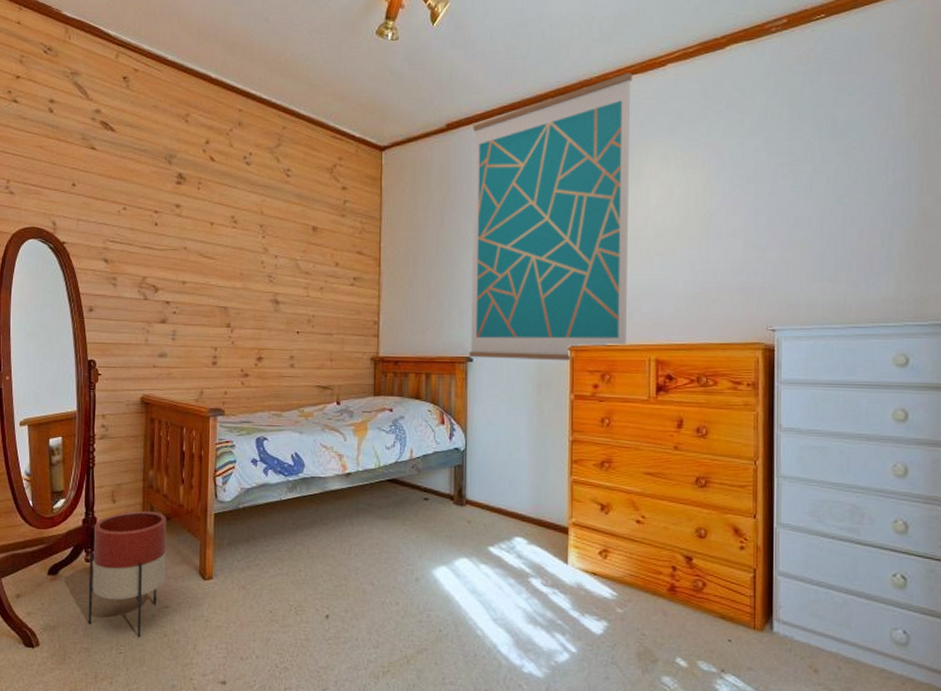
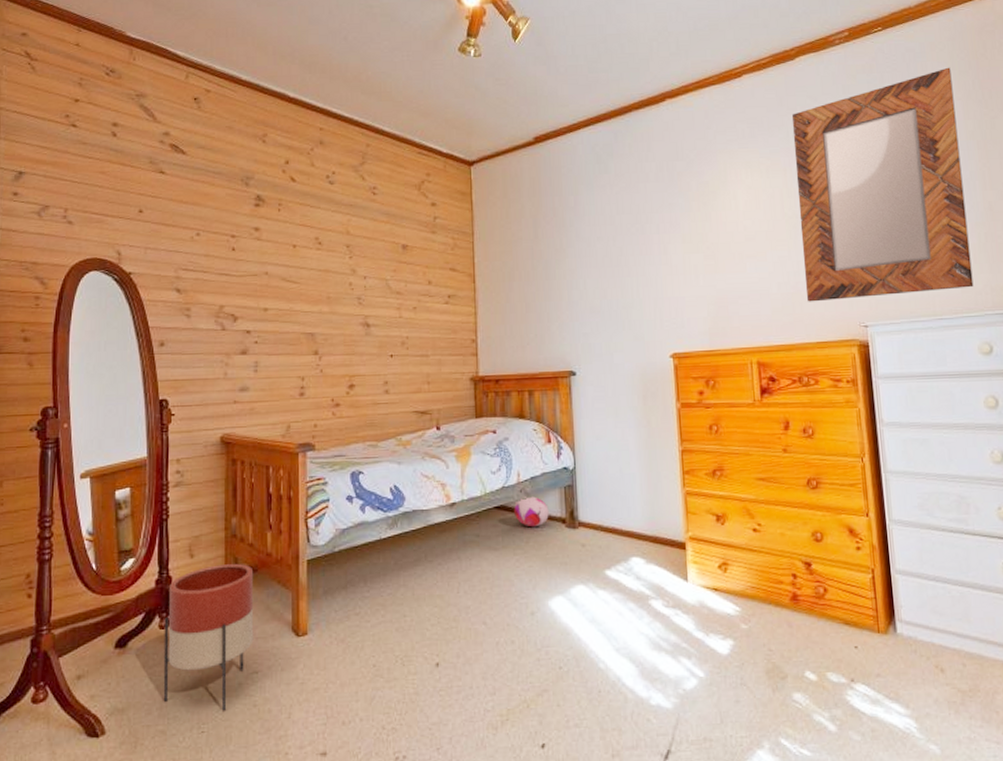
plush toy: none [404,473,438,502] -> present [513,496,549,528]
wall art: present [468,72,633,362] -> none [560,83,727,371]
home mirror: none [713,59,898,303] -> present [791,67,974,302]

